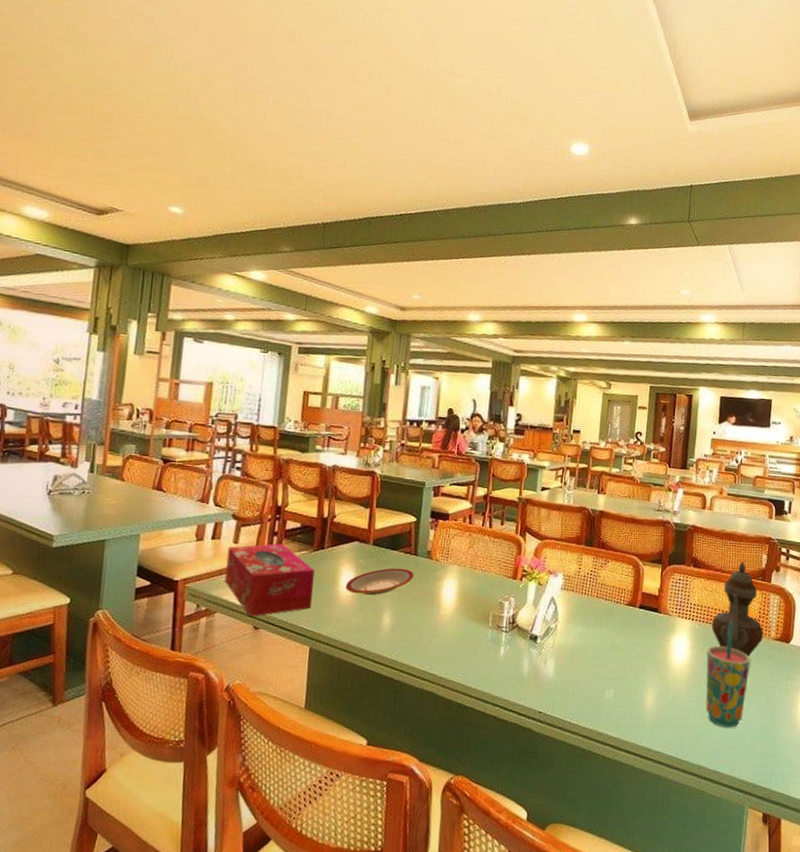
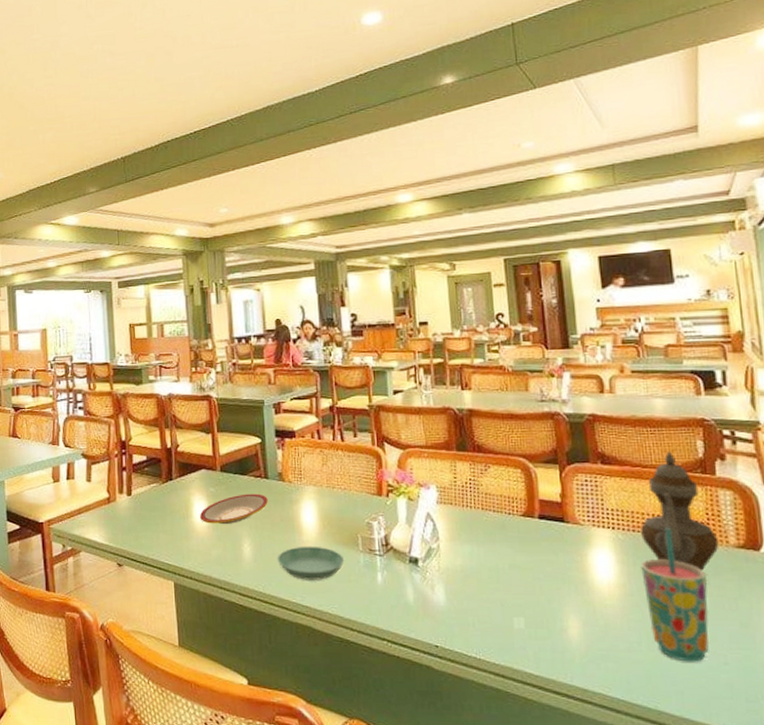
tissue box: present [224,543,315,617] -> none [82,479,169,553]
saucer: none [413,619,475,651] -> present [277,546,345,580]

